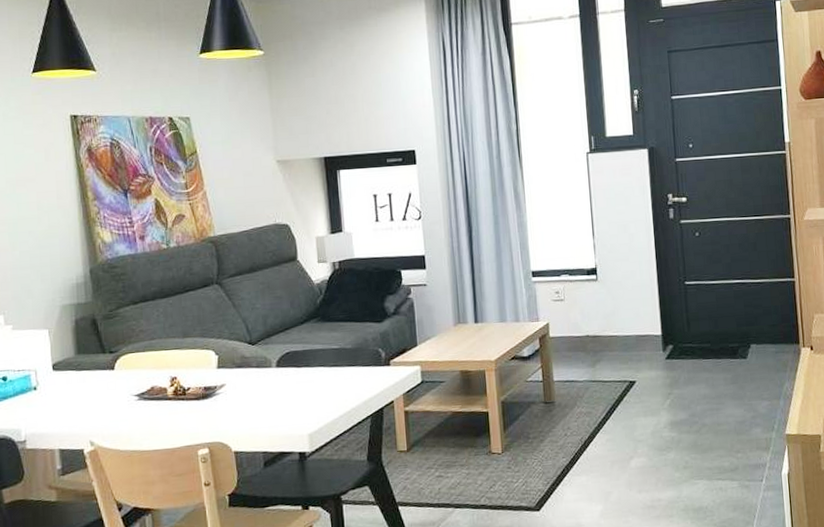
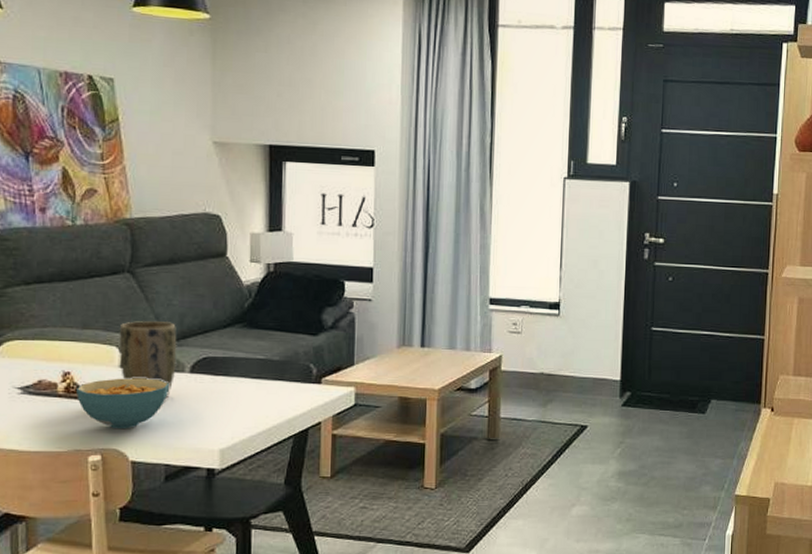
cereal bowl: none [183,375,261,424] -> present [76,378,170,430]
plant pot: none [213,324,264,391] -> present [119,321,177,397]

